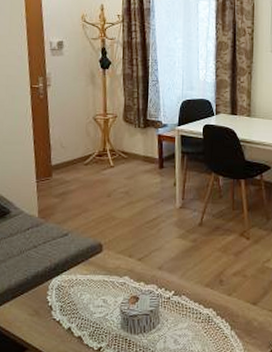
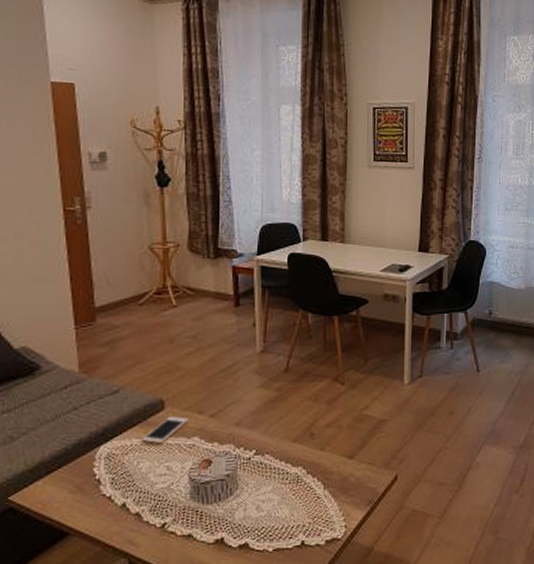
cell phone: none [84,257,121,281] -> present [142,416,188,444]

